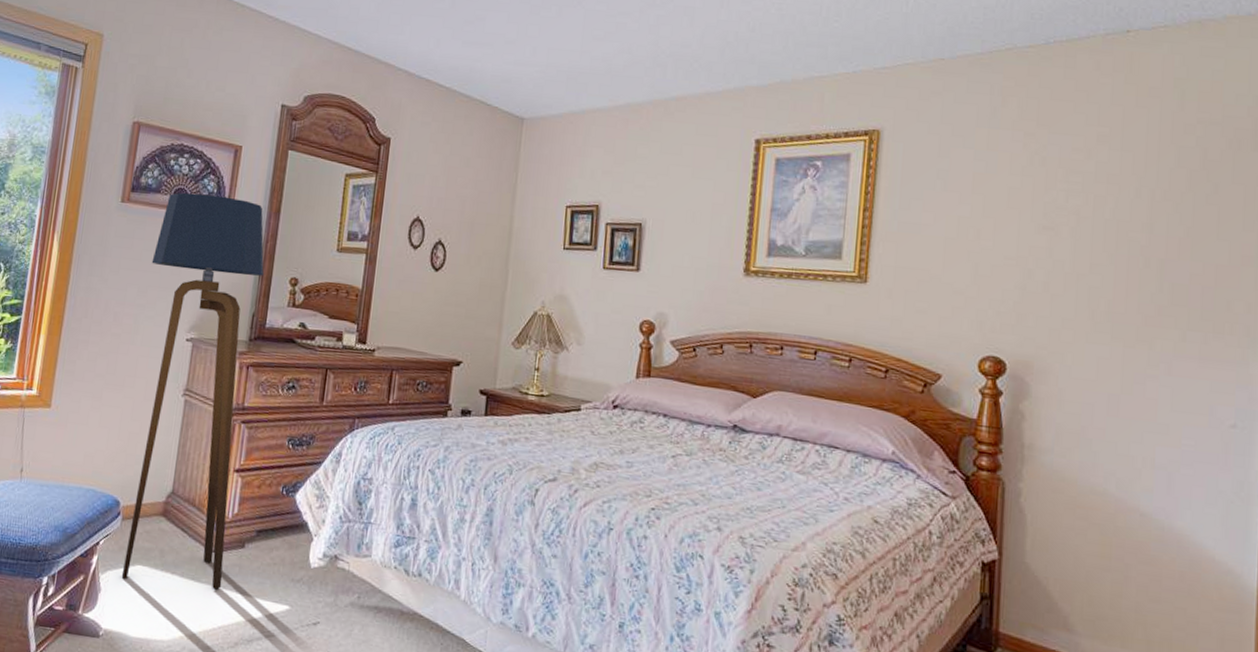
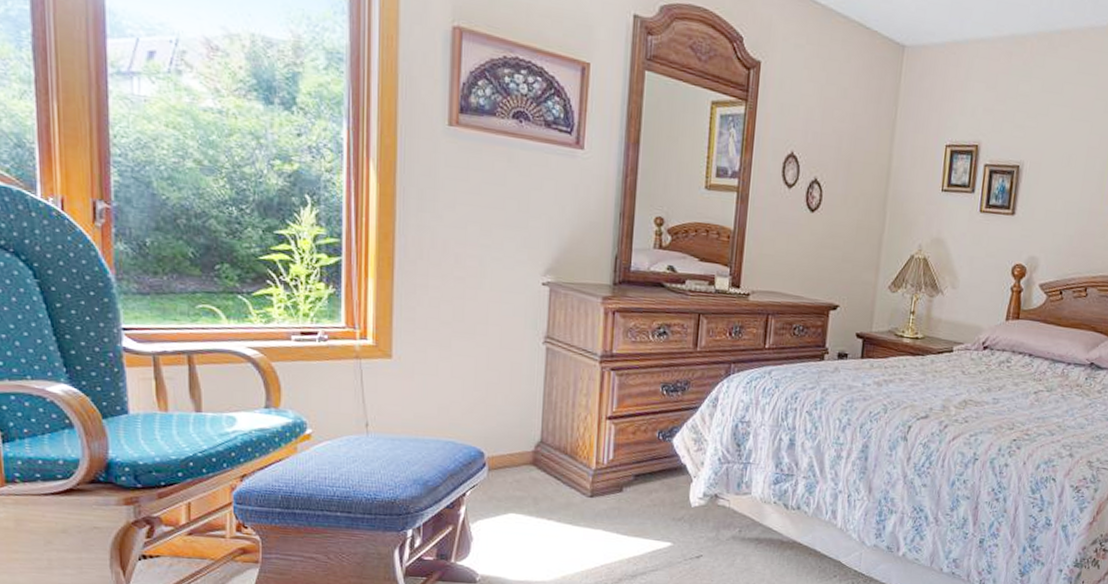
floor lamp: present [121,192,264,590] -> none [493,116,625,532]

